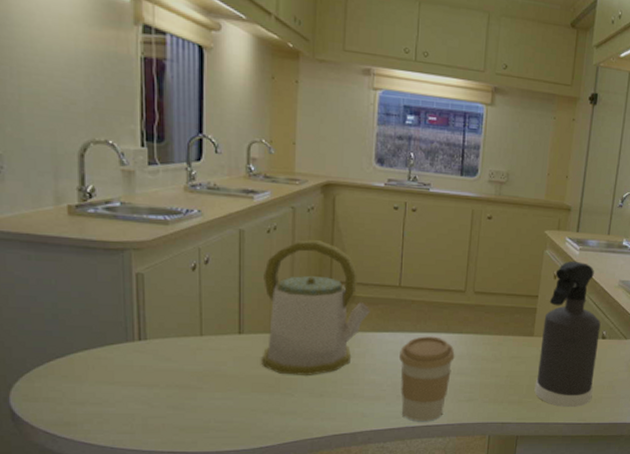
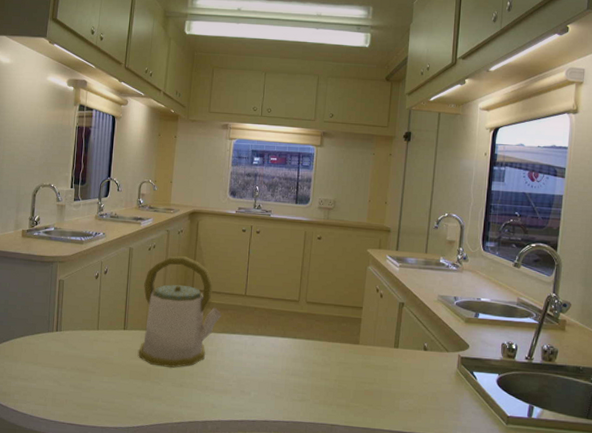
coffee cup: present [399,336,455,421] -> none [244,339,290,417]
spray bottle: present [534,260,601,407] -> none [360,276,422,415]

